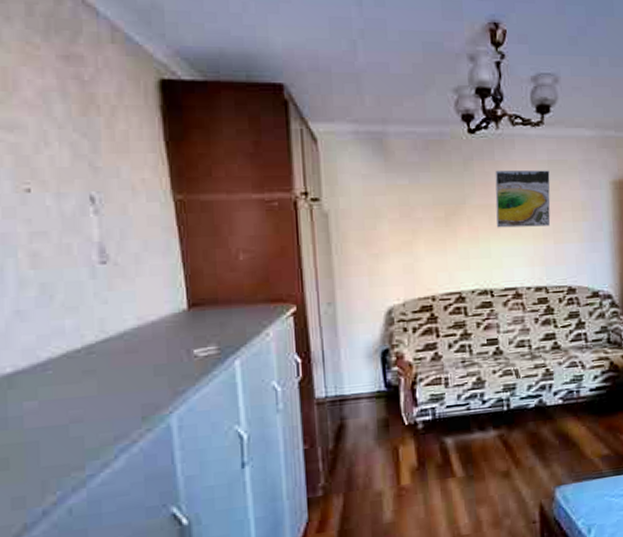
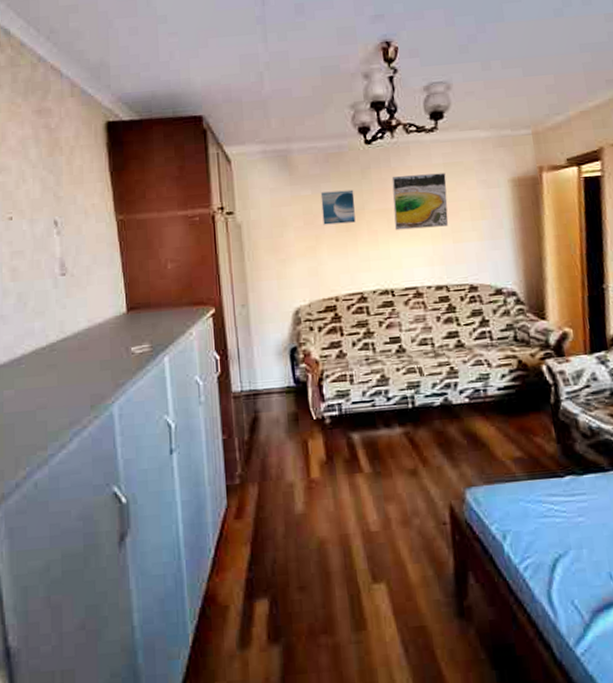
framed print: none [418,182,456,219] -> present [320,189,356,225]

